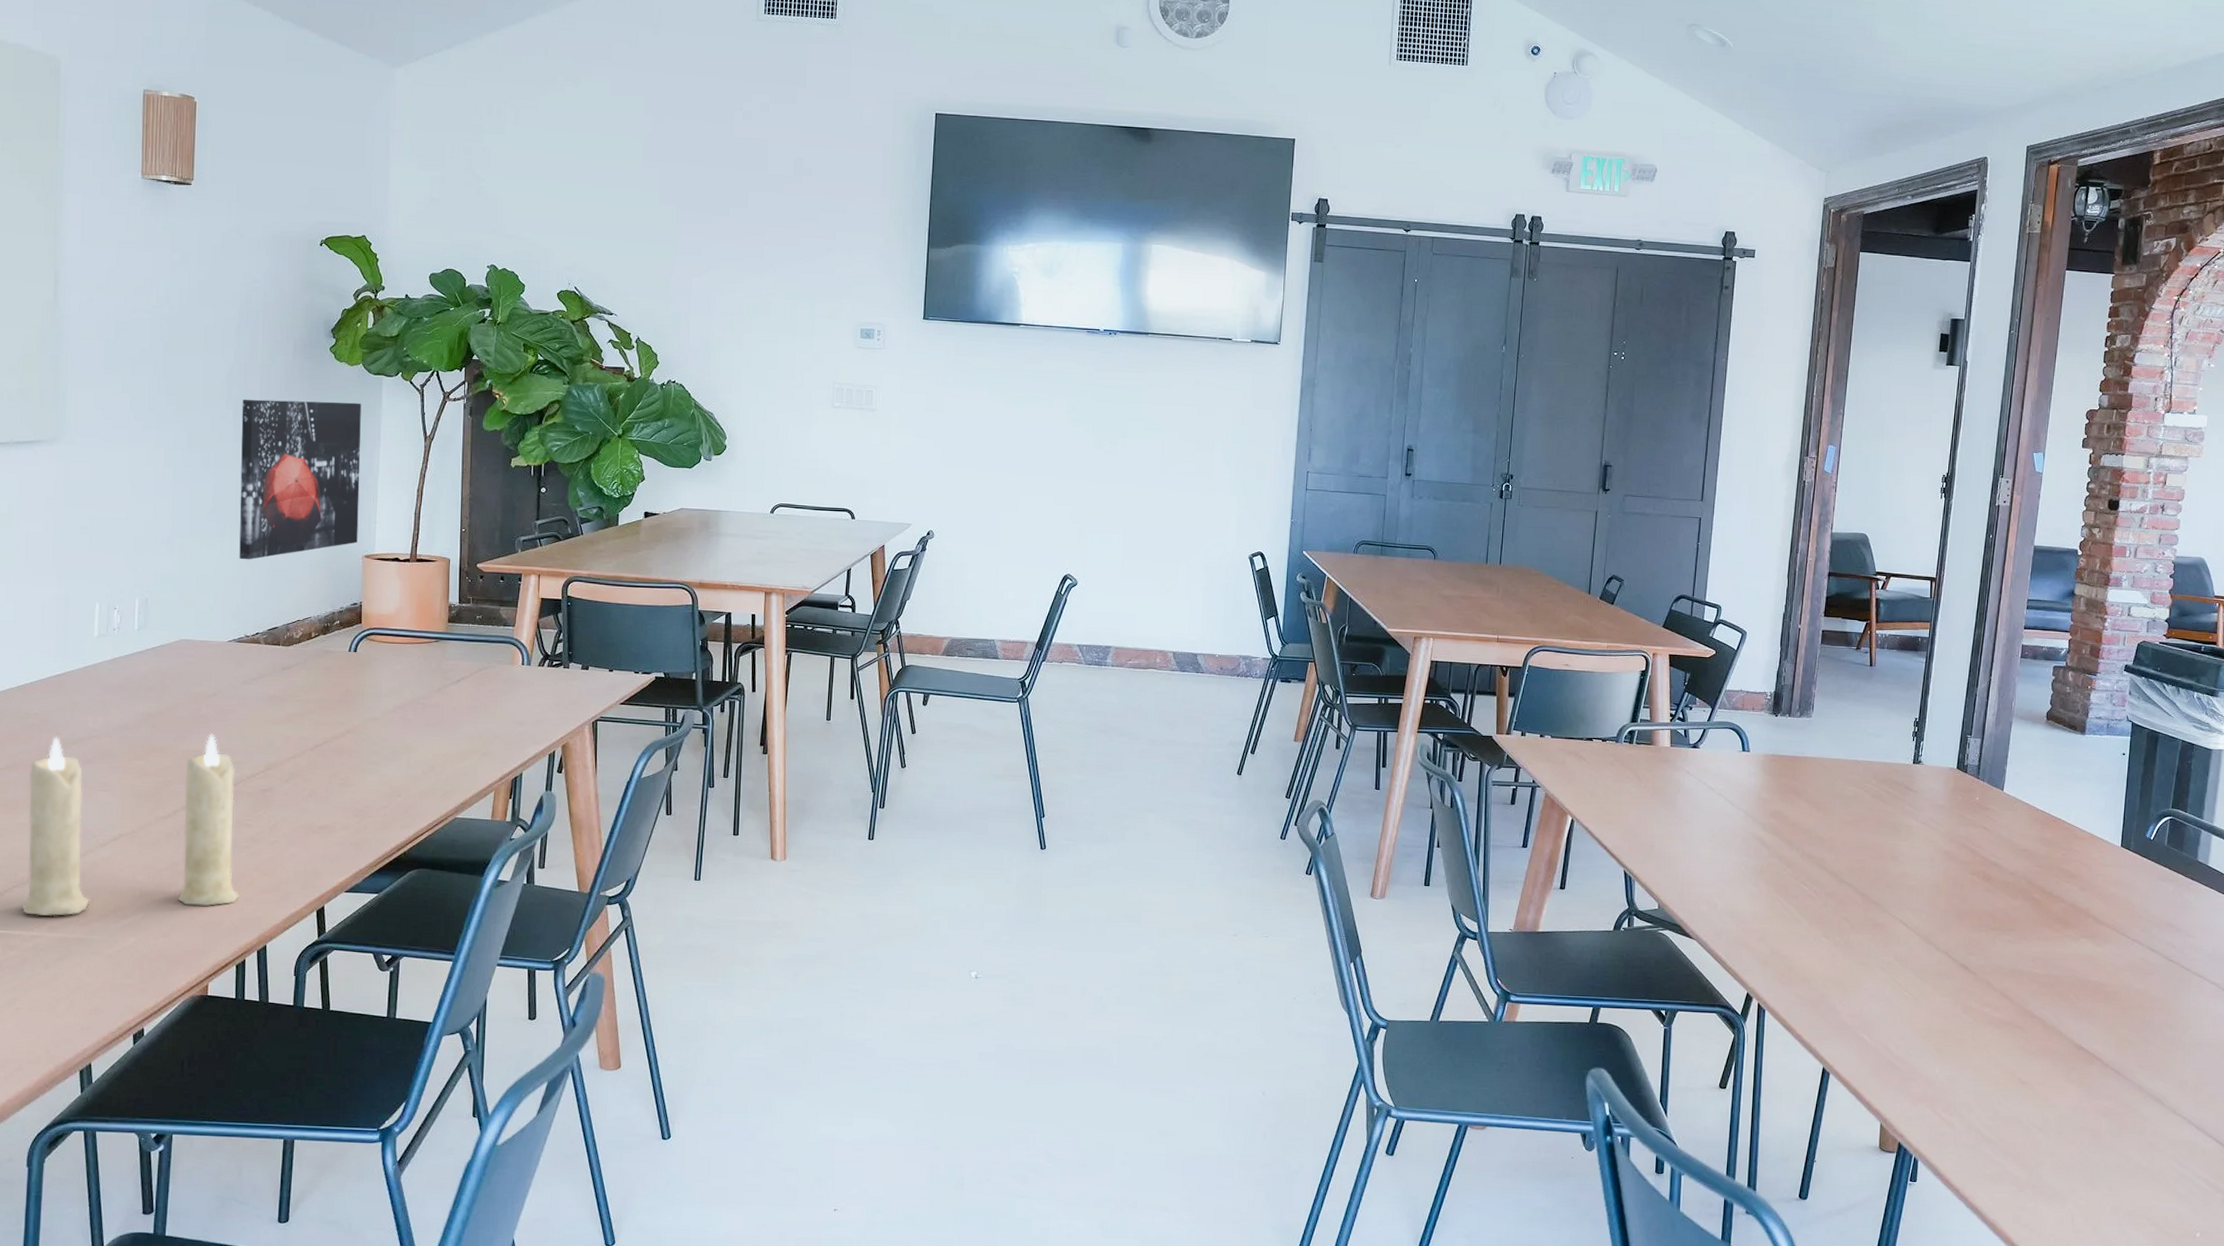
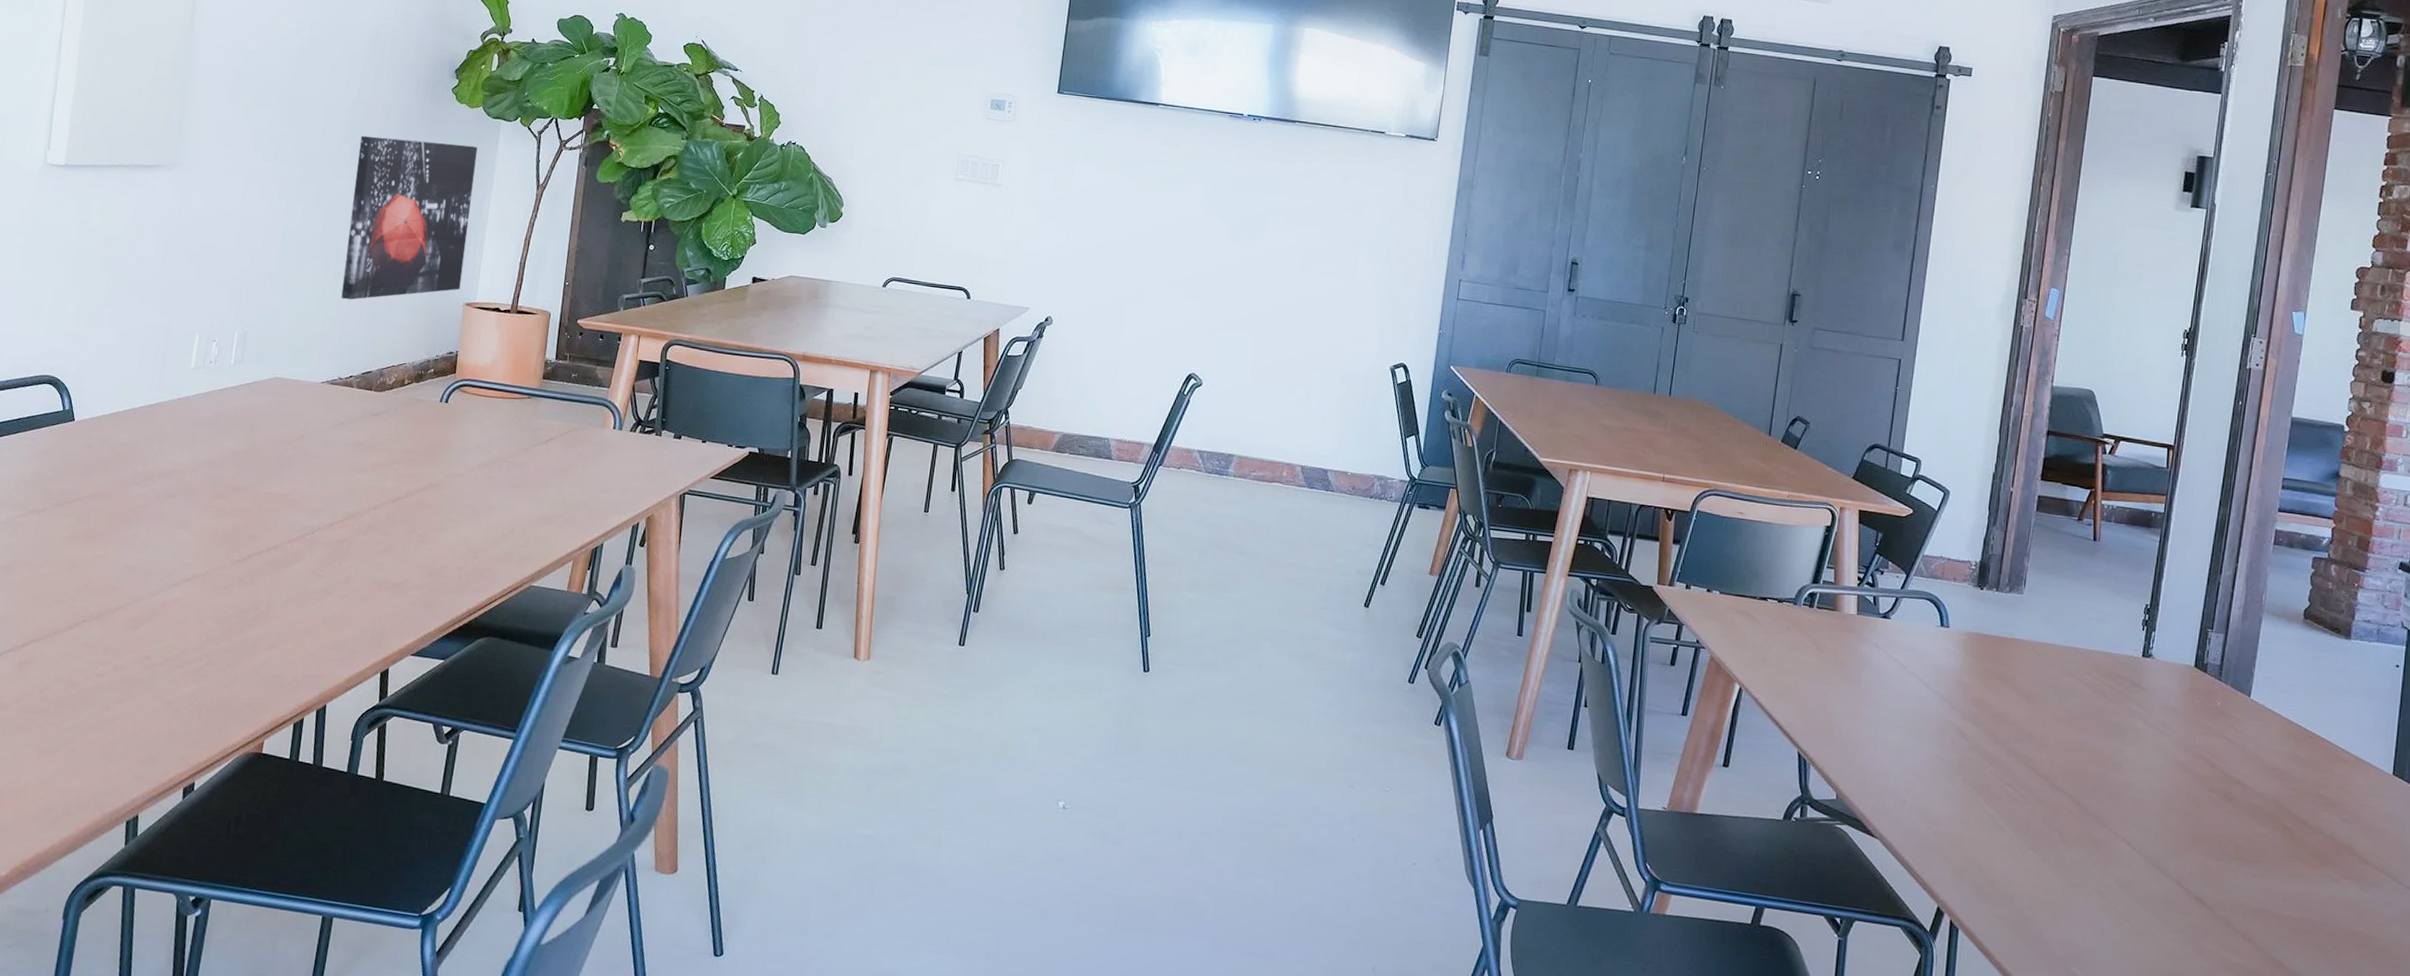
candle: present [21,734,240,916] -> none [88,468,315,659]

